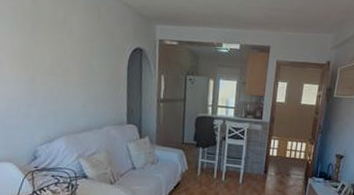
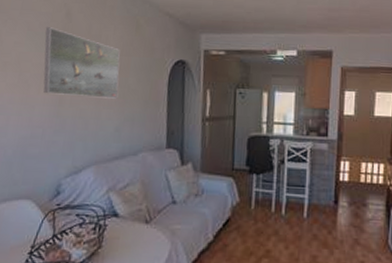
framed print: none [13,10,84,80] -> present [43,27,120,99]

